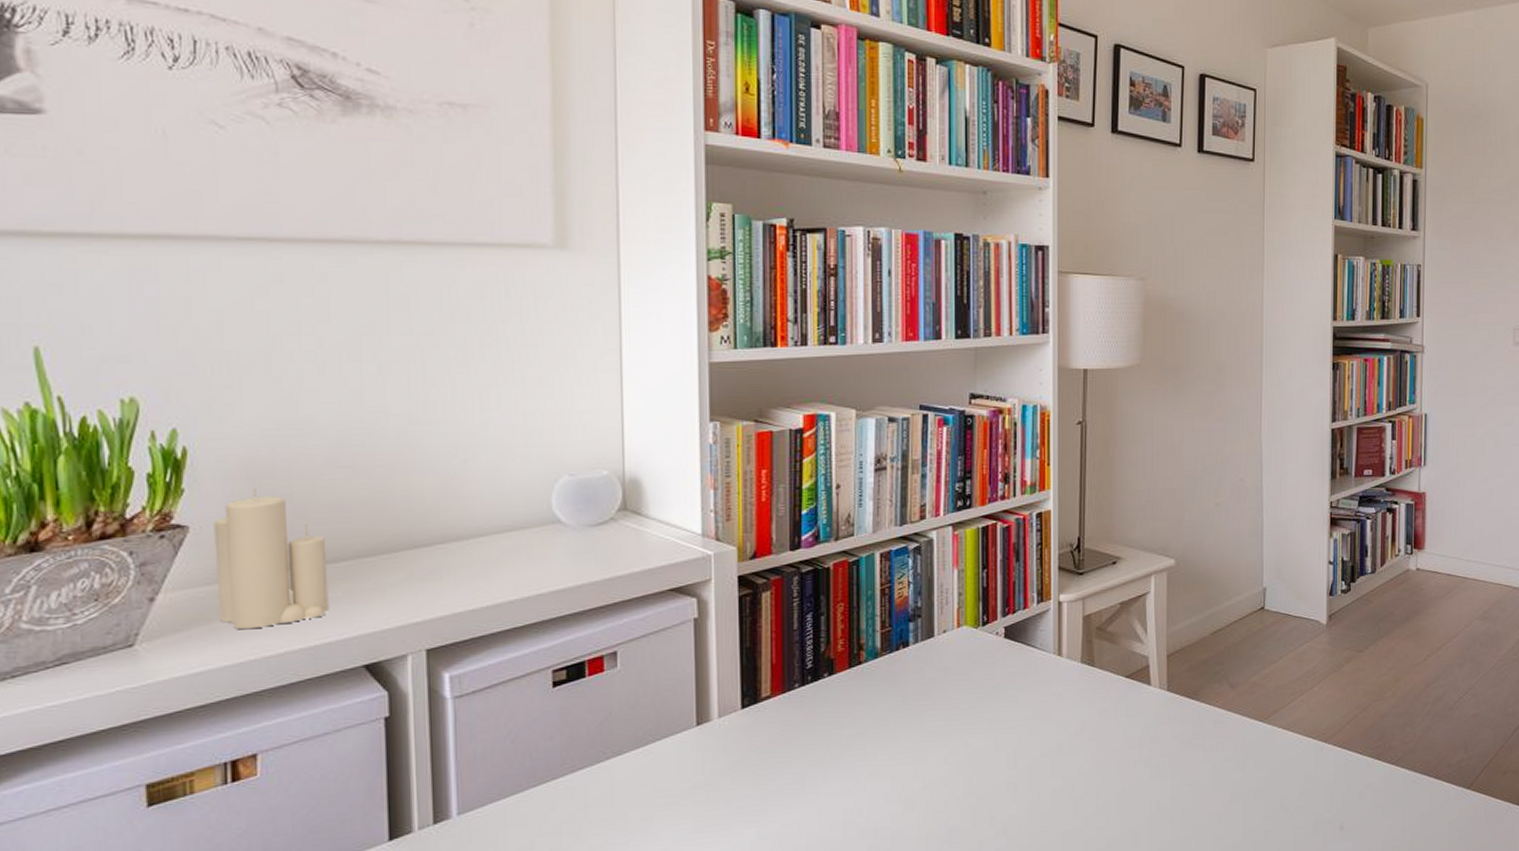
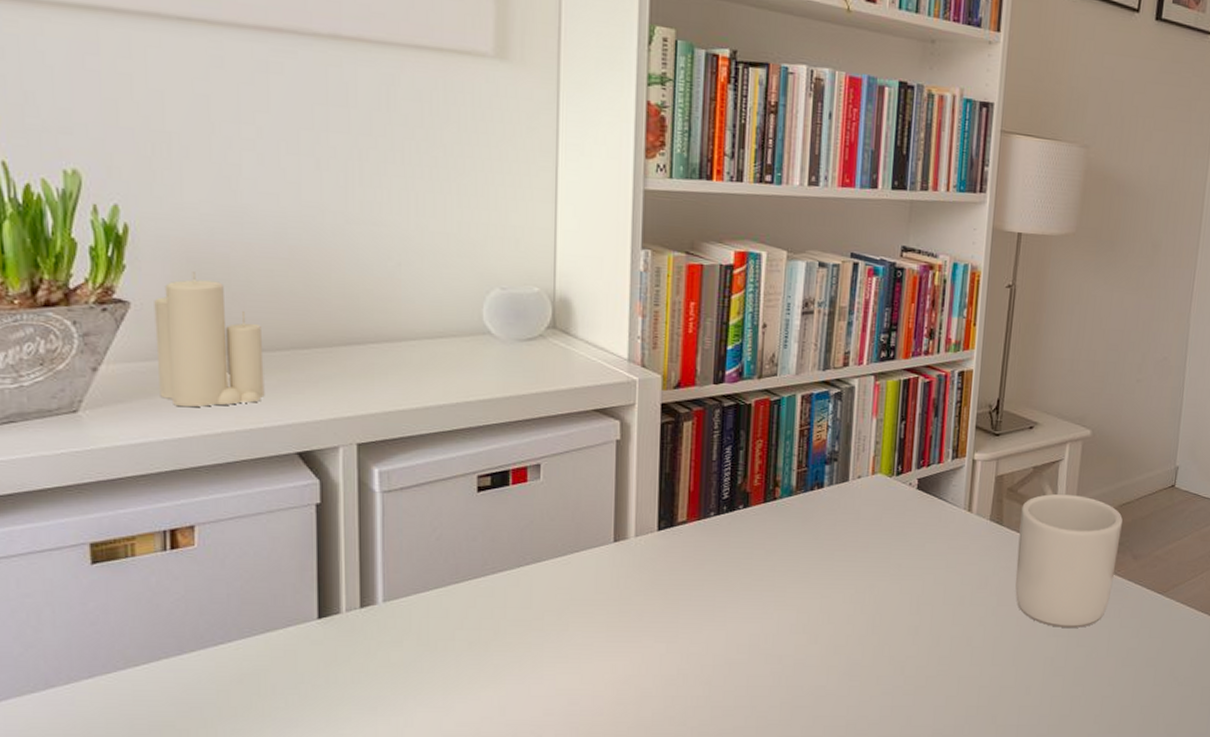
mug: none [1112,627,1215,768] -> present [1015,493,1123,628]

